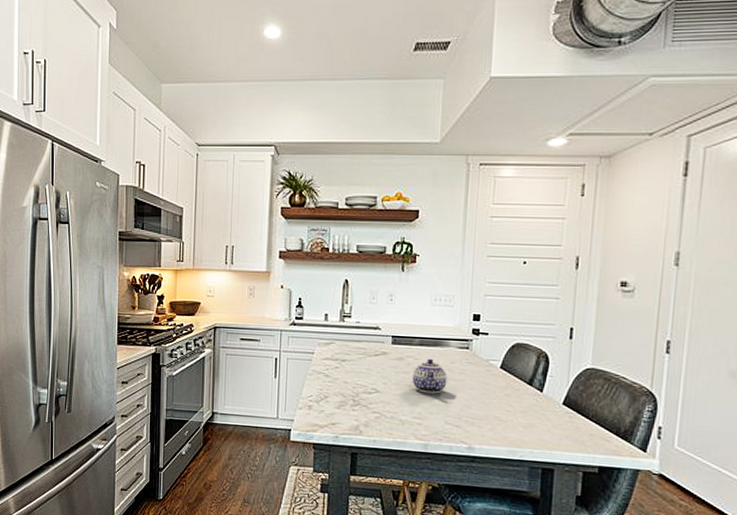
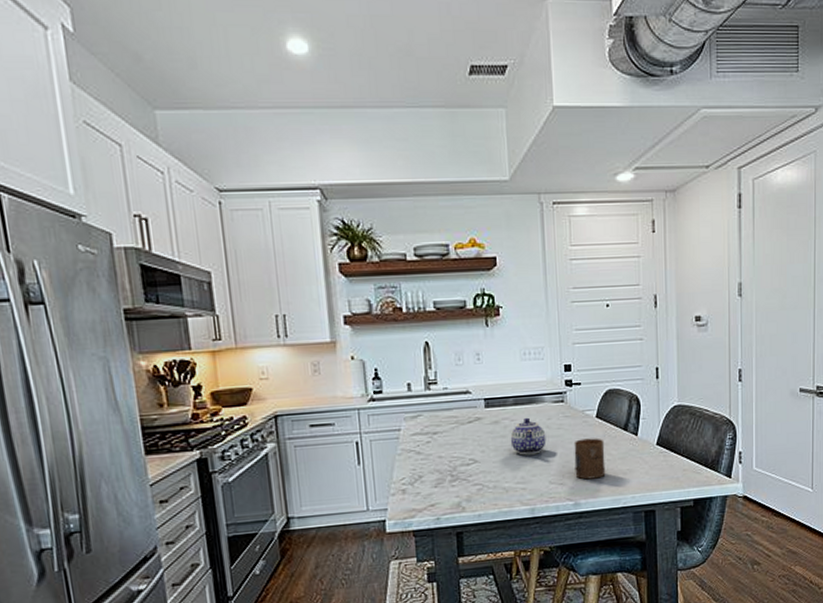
cup: none [472,386,507,427] -> present [574,438,606,480]

